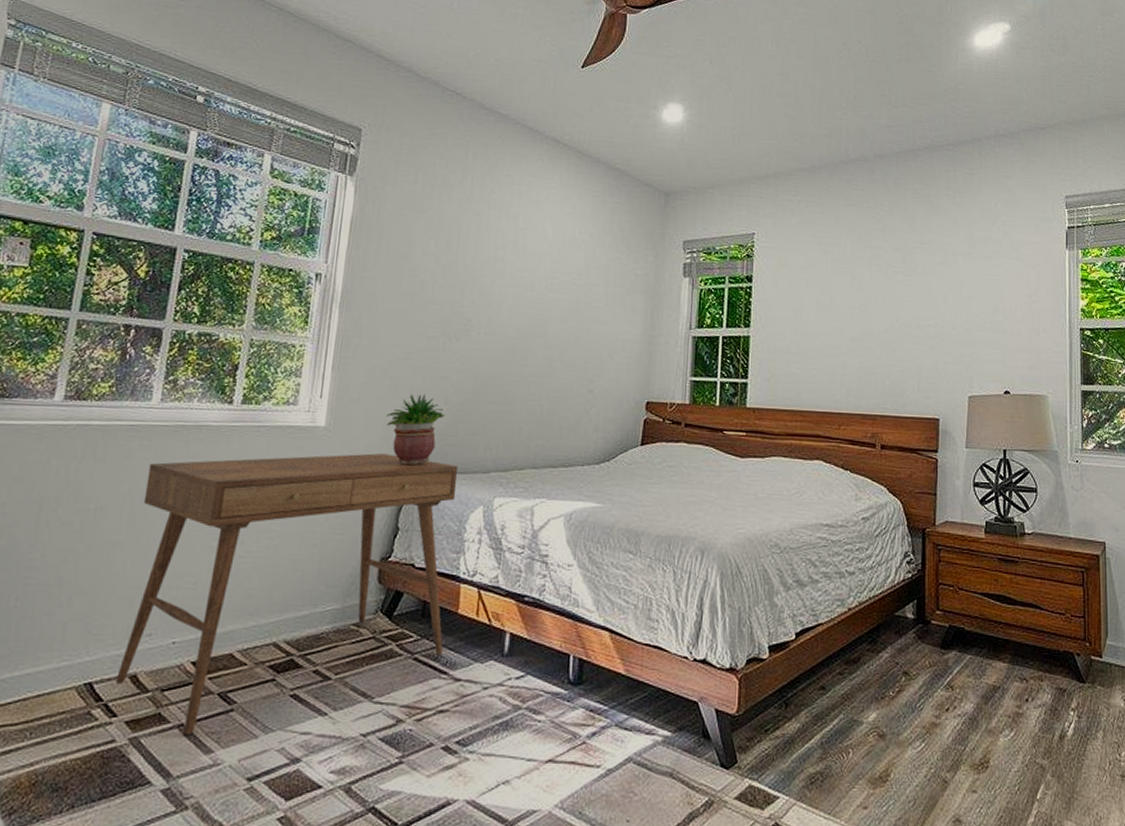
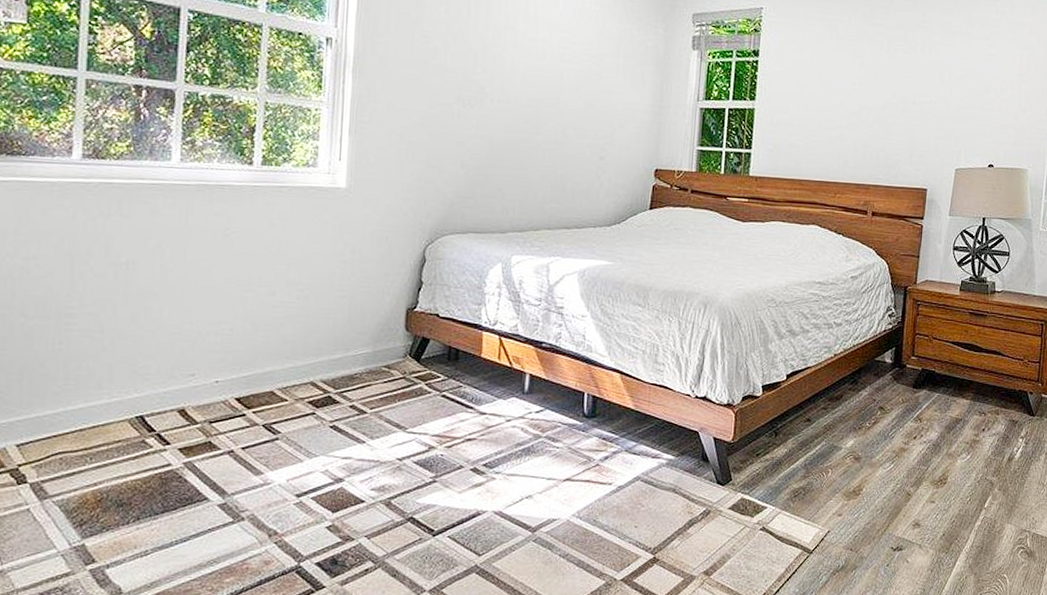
desk: present [115,453,459,737] -> none [165,213,477,461]
potted plant: present [385,393,446,466] -> none [404,158,463,226]

